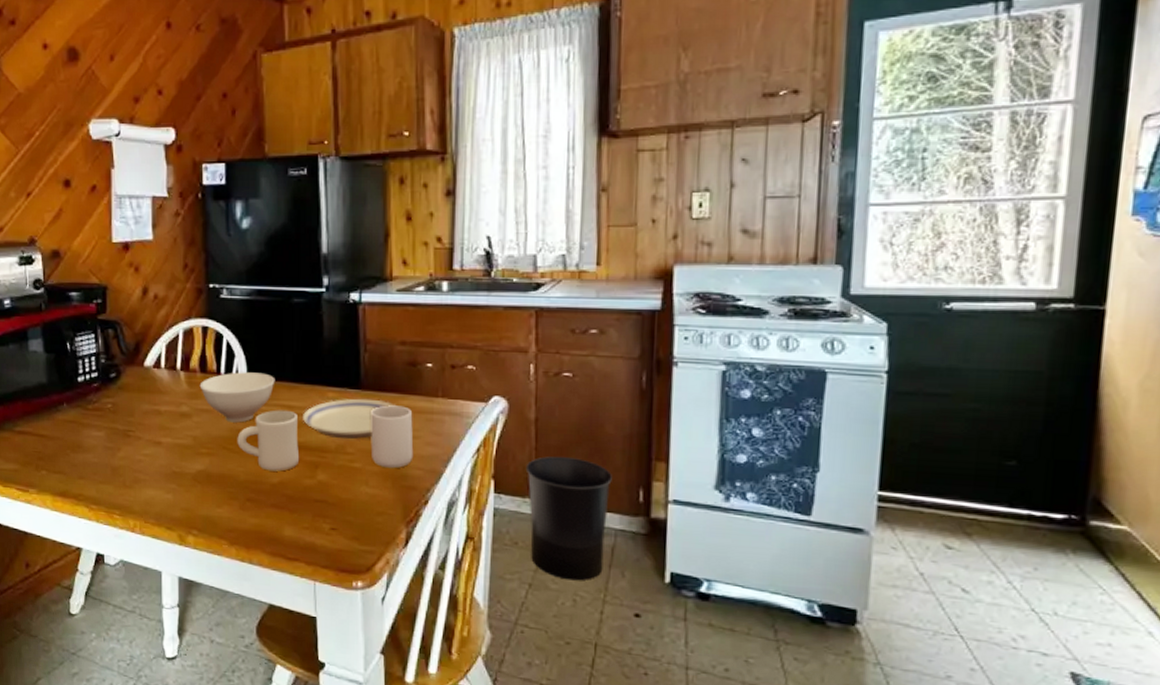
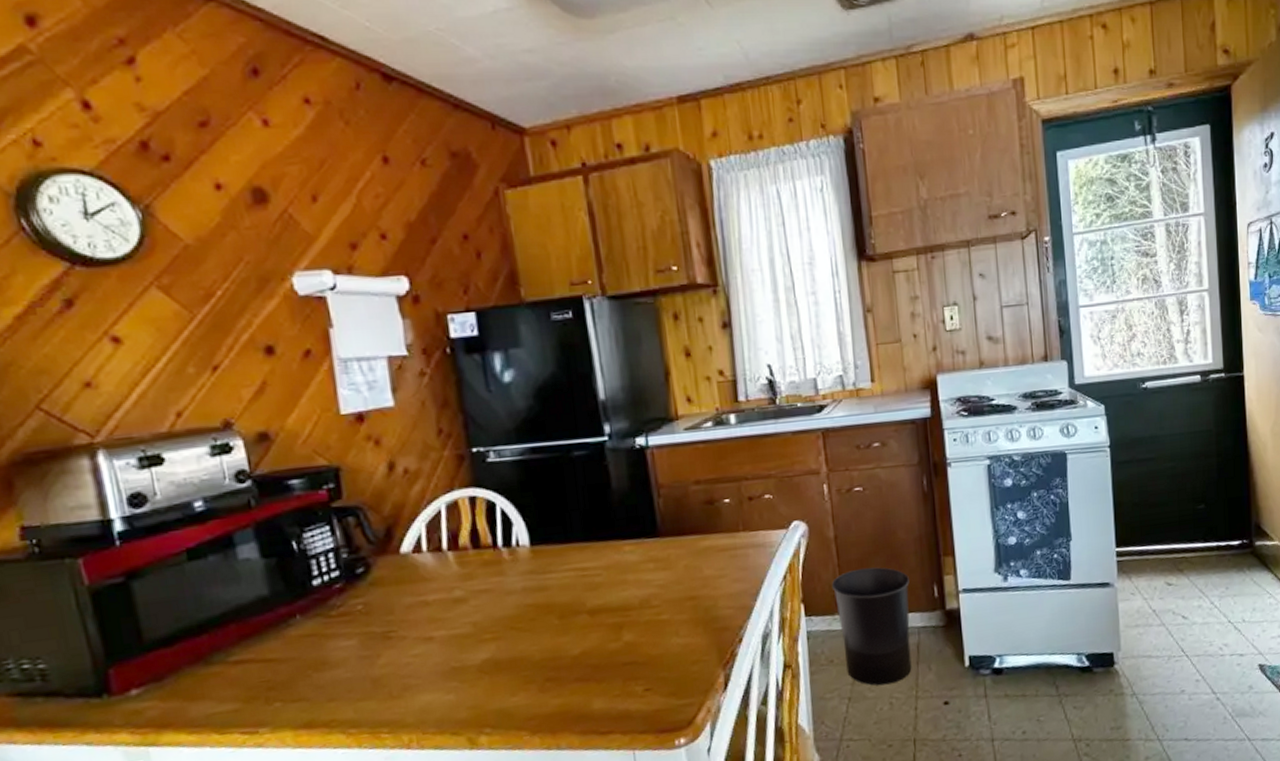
bowl: present [199,372,275,423] -> none [473,537,564,599]
mug: present [237,410,300,472] -> none [526,573,602,644]
plate: present [303,398,396,440] -> none [599,544,698,594]
cup: present [369,405,414,469] -> none [671,546,722,615]

